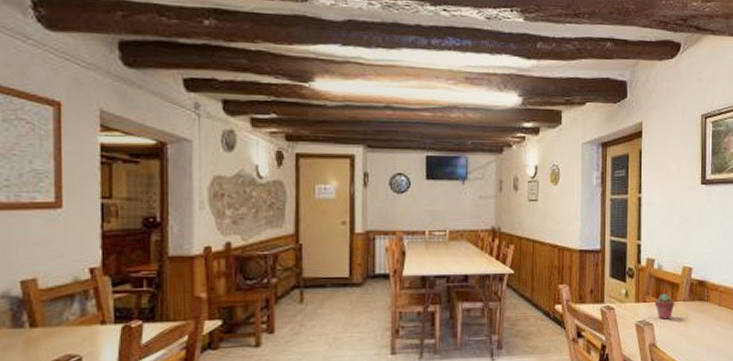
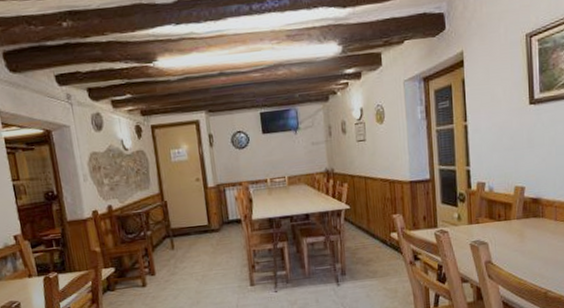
potted succulent: present [654,293,675,320] -> none [487,213,509,238]

